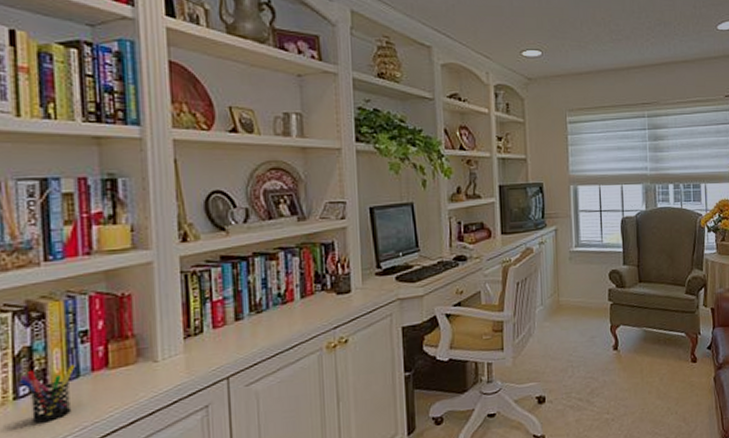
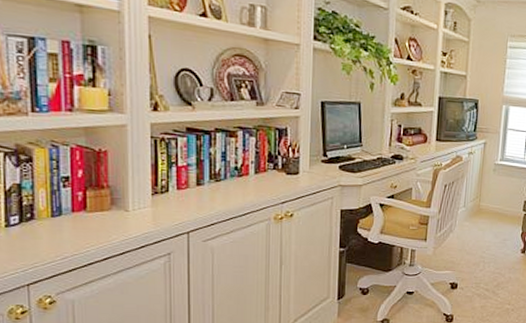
pen holder: present [18,364,76,424] -> none [9,204,59,249]

